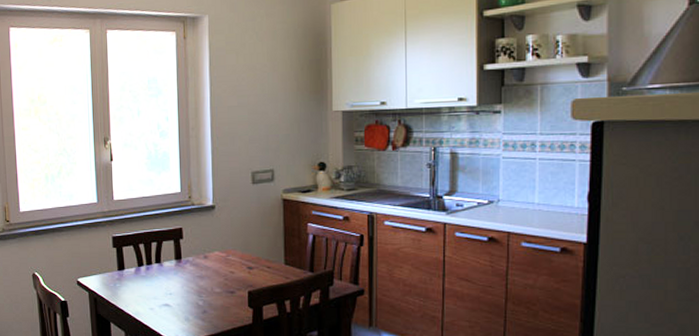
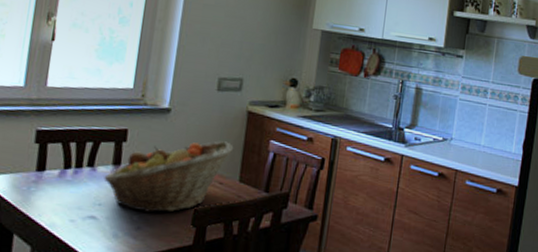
fruit basket: none [170,229,275,298] -> present [104,141,234,213]

